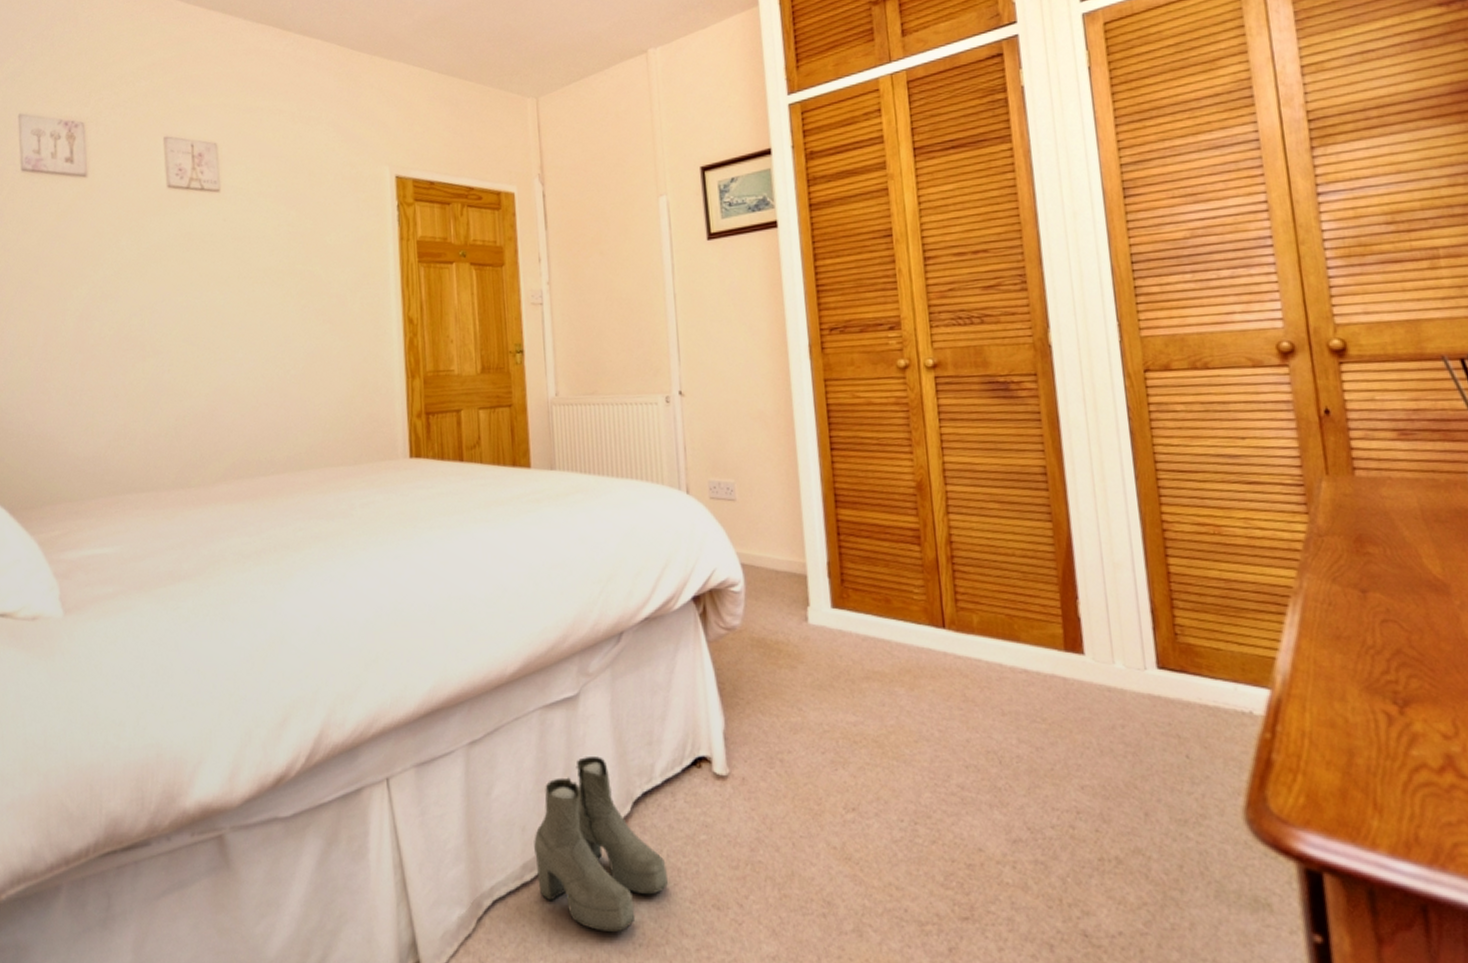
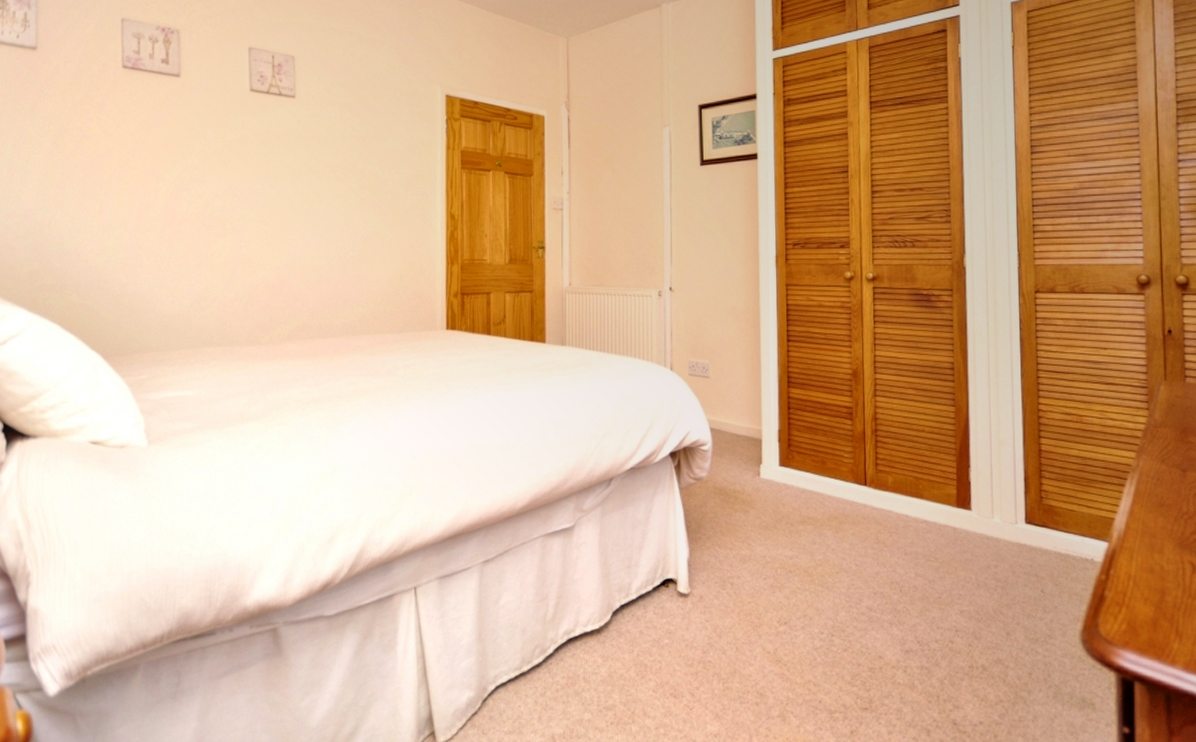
boots: present [534,756,668,933] -> none [532,576,636,713]

